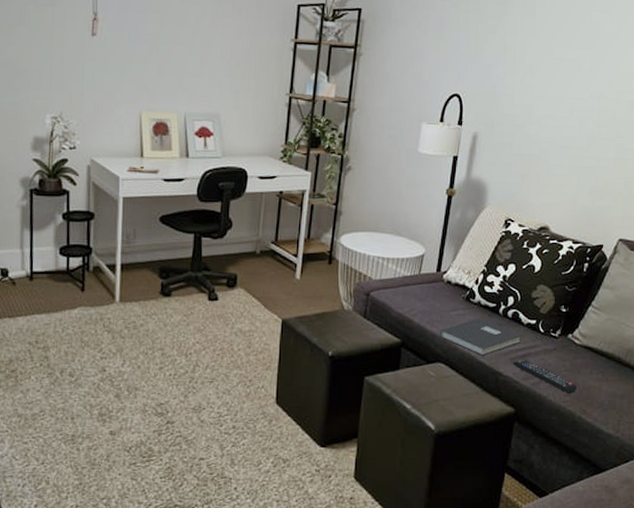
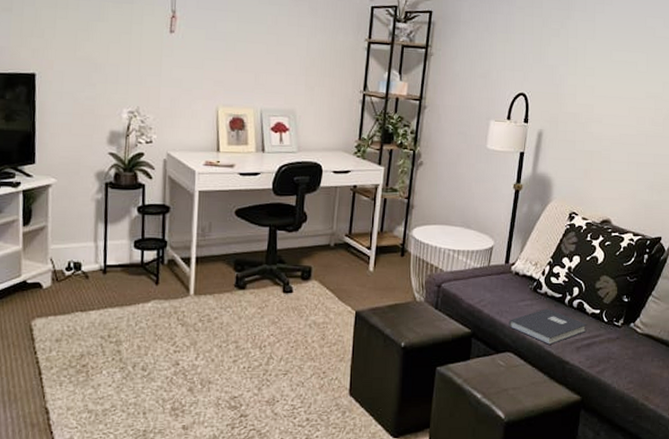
remote control: present [513,360,577,394] -> none [578,348,639,381]

